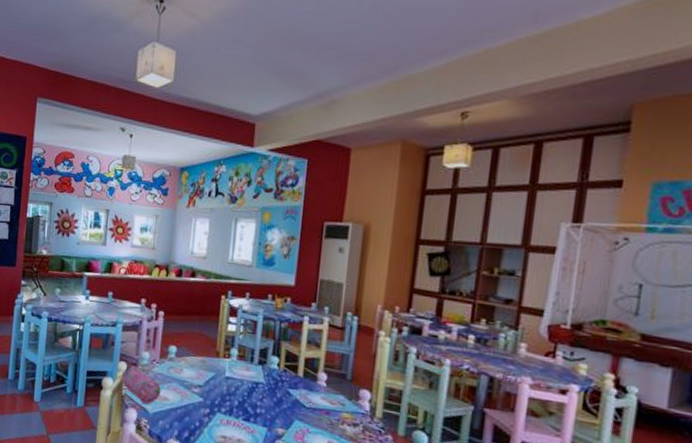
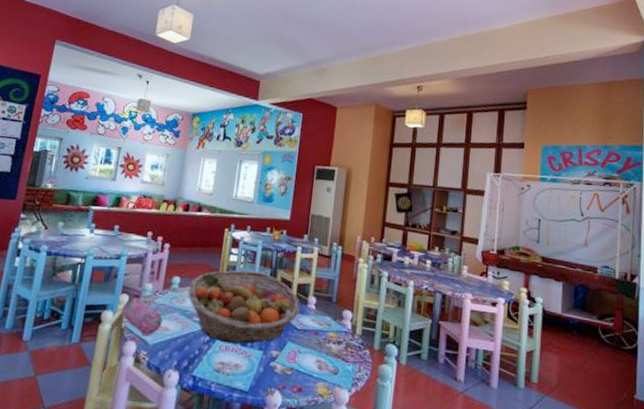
fruit basket: none [185,340,310,419] -> present [188,269,301,344]

